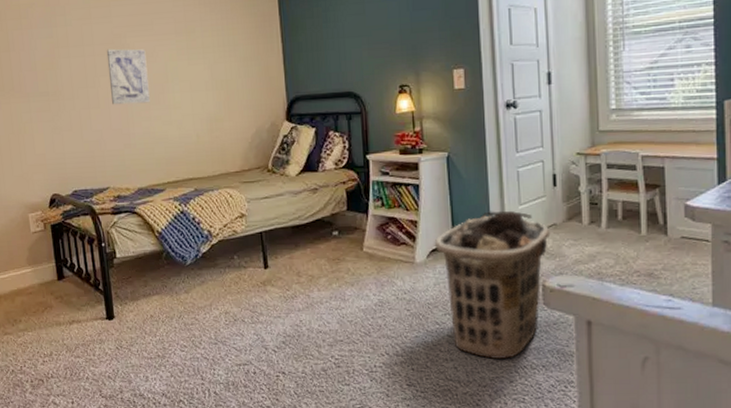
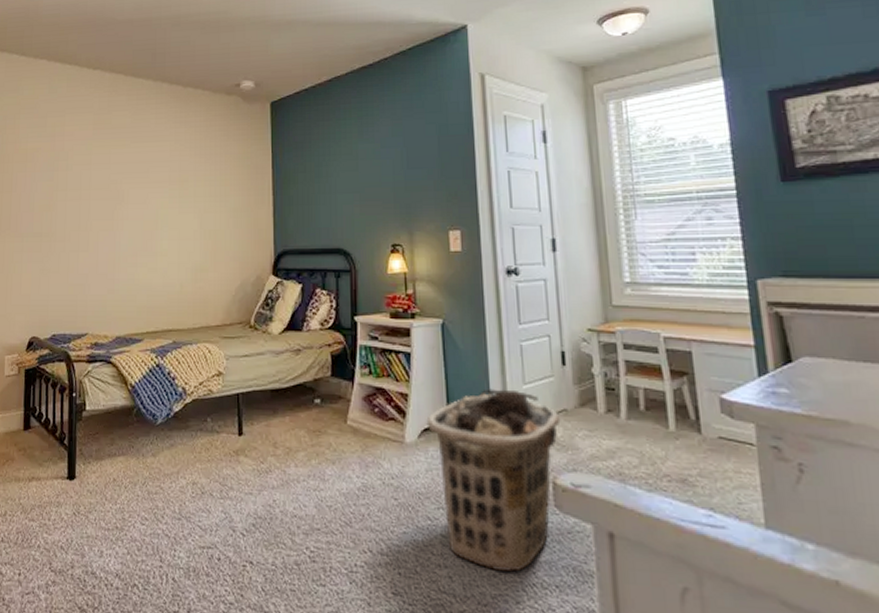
wall art: present [106,48,150,105] -> none [101,194,139,249]

